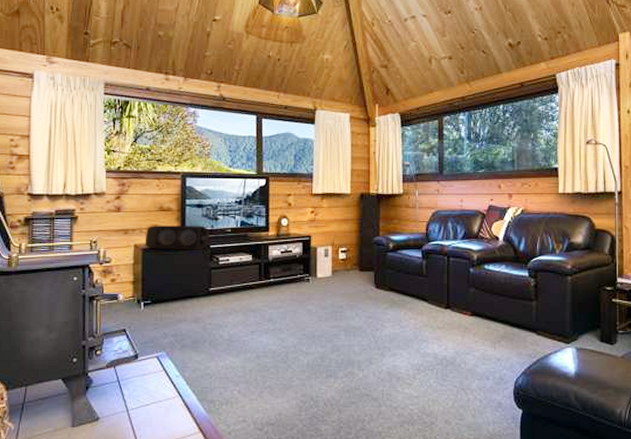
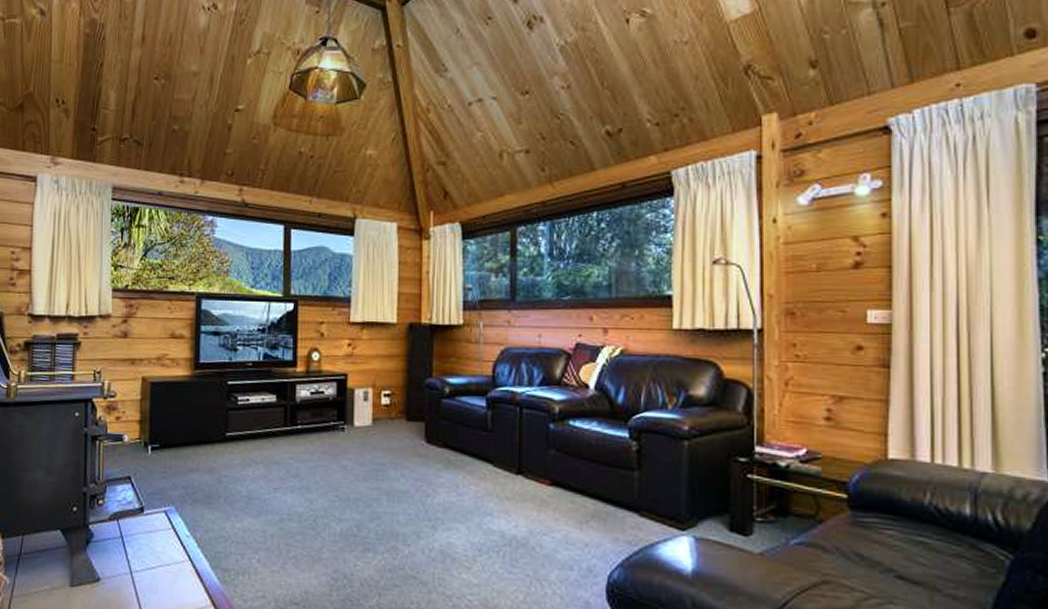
speaker: present [145,225,210,250] -> none [153,355,227,387]

